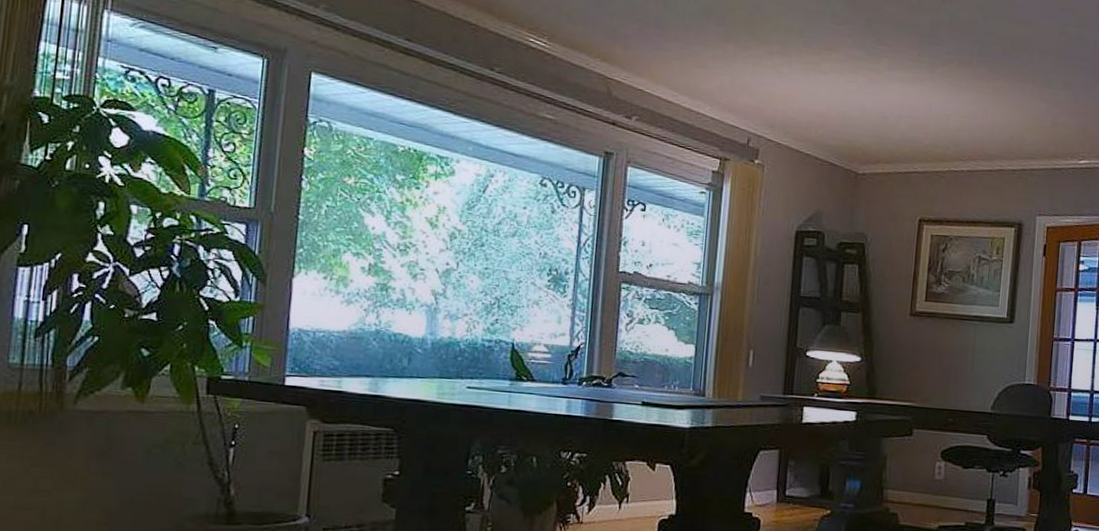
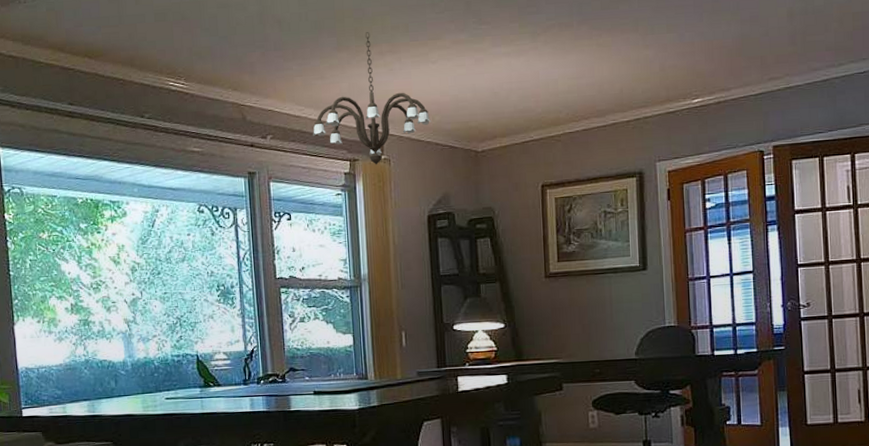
chandelier: none [682,28,814,169] -> present [312,32,431,165]

